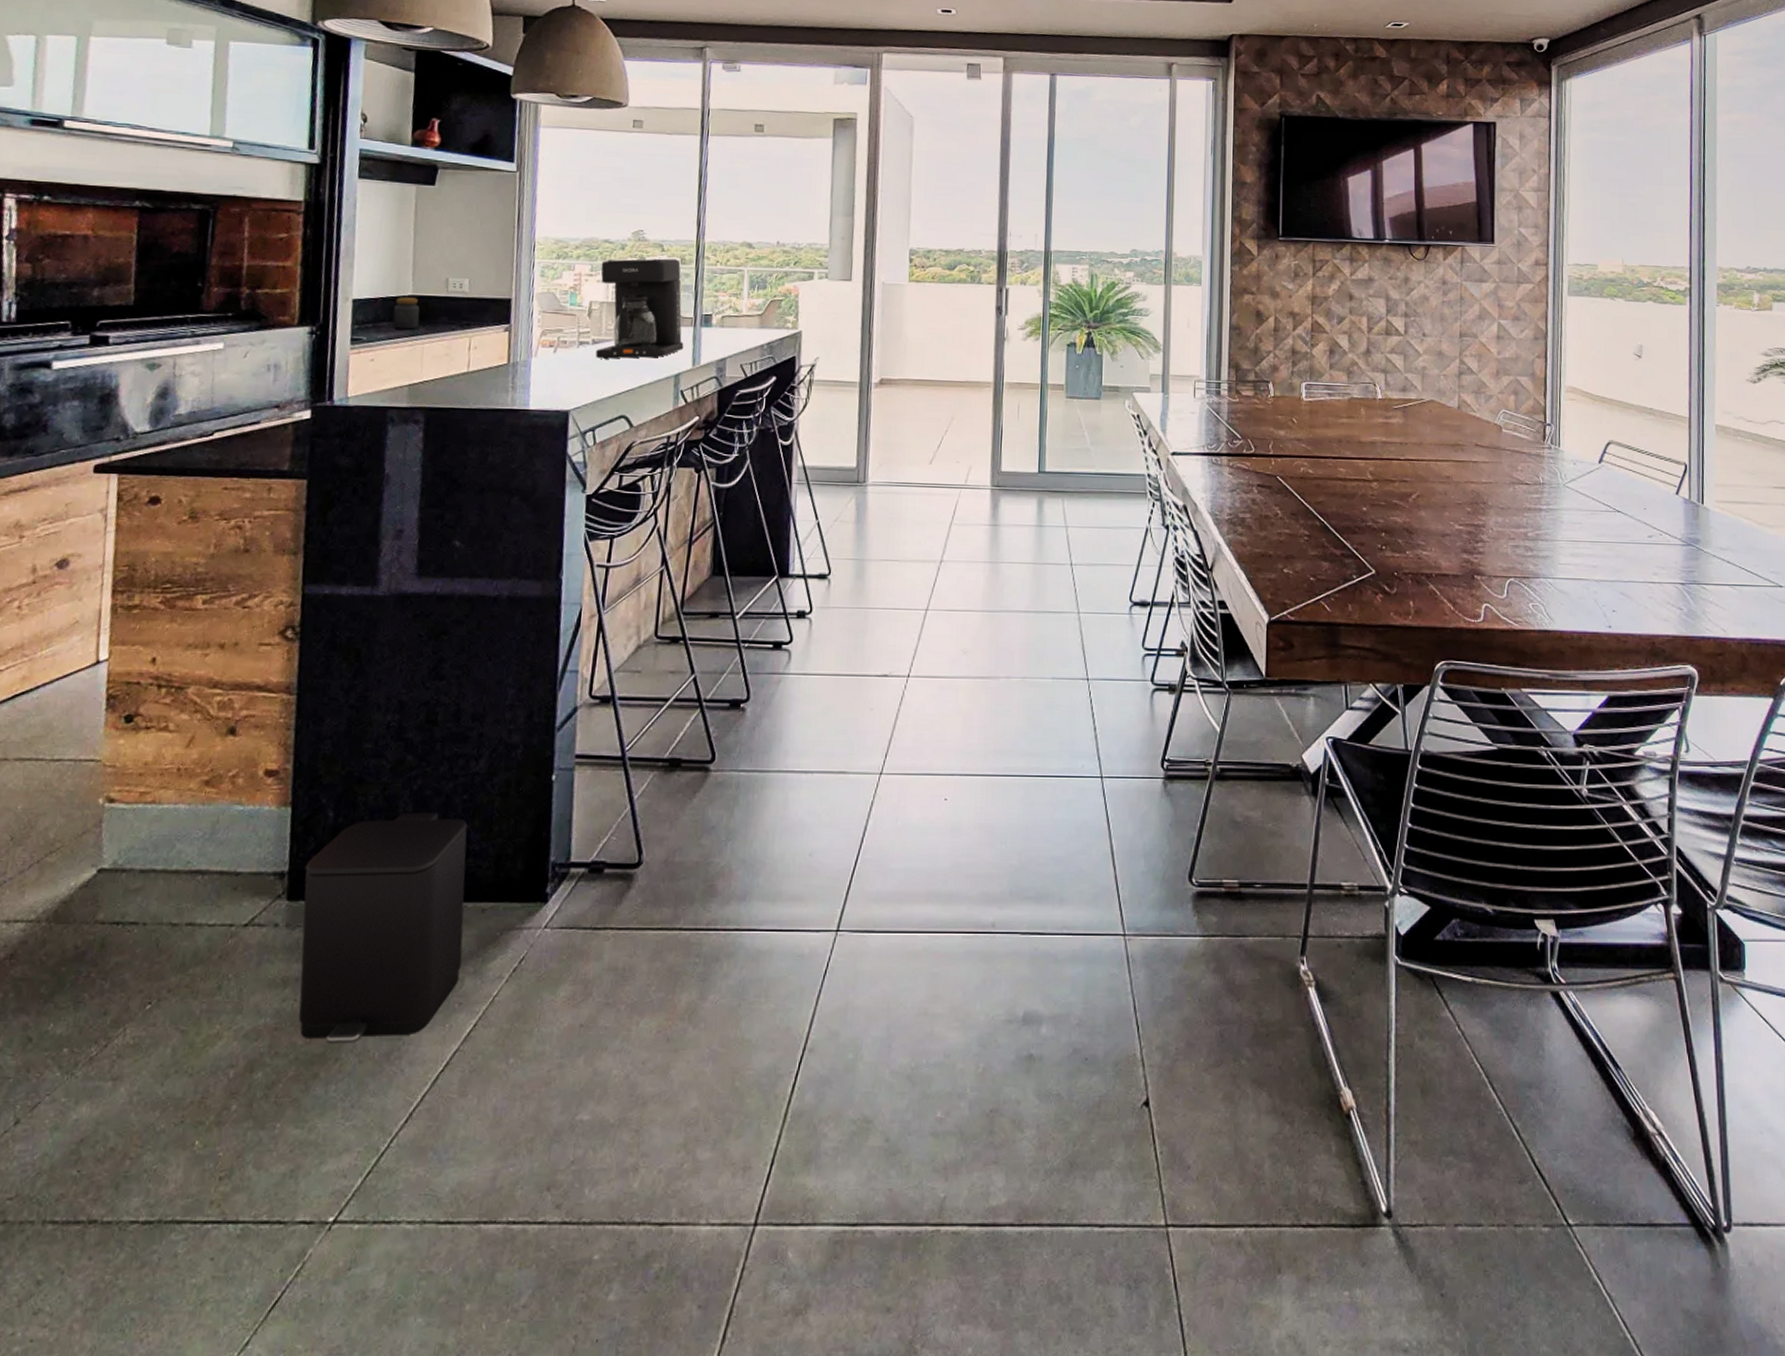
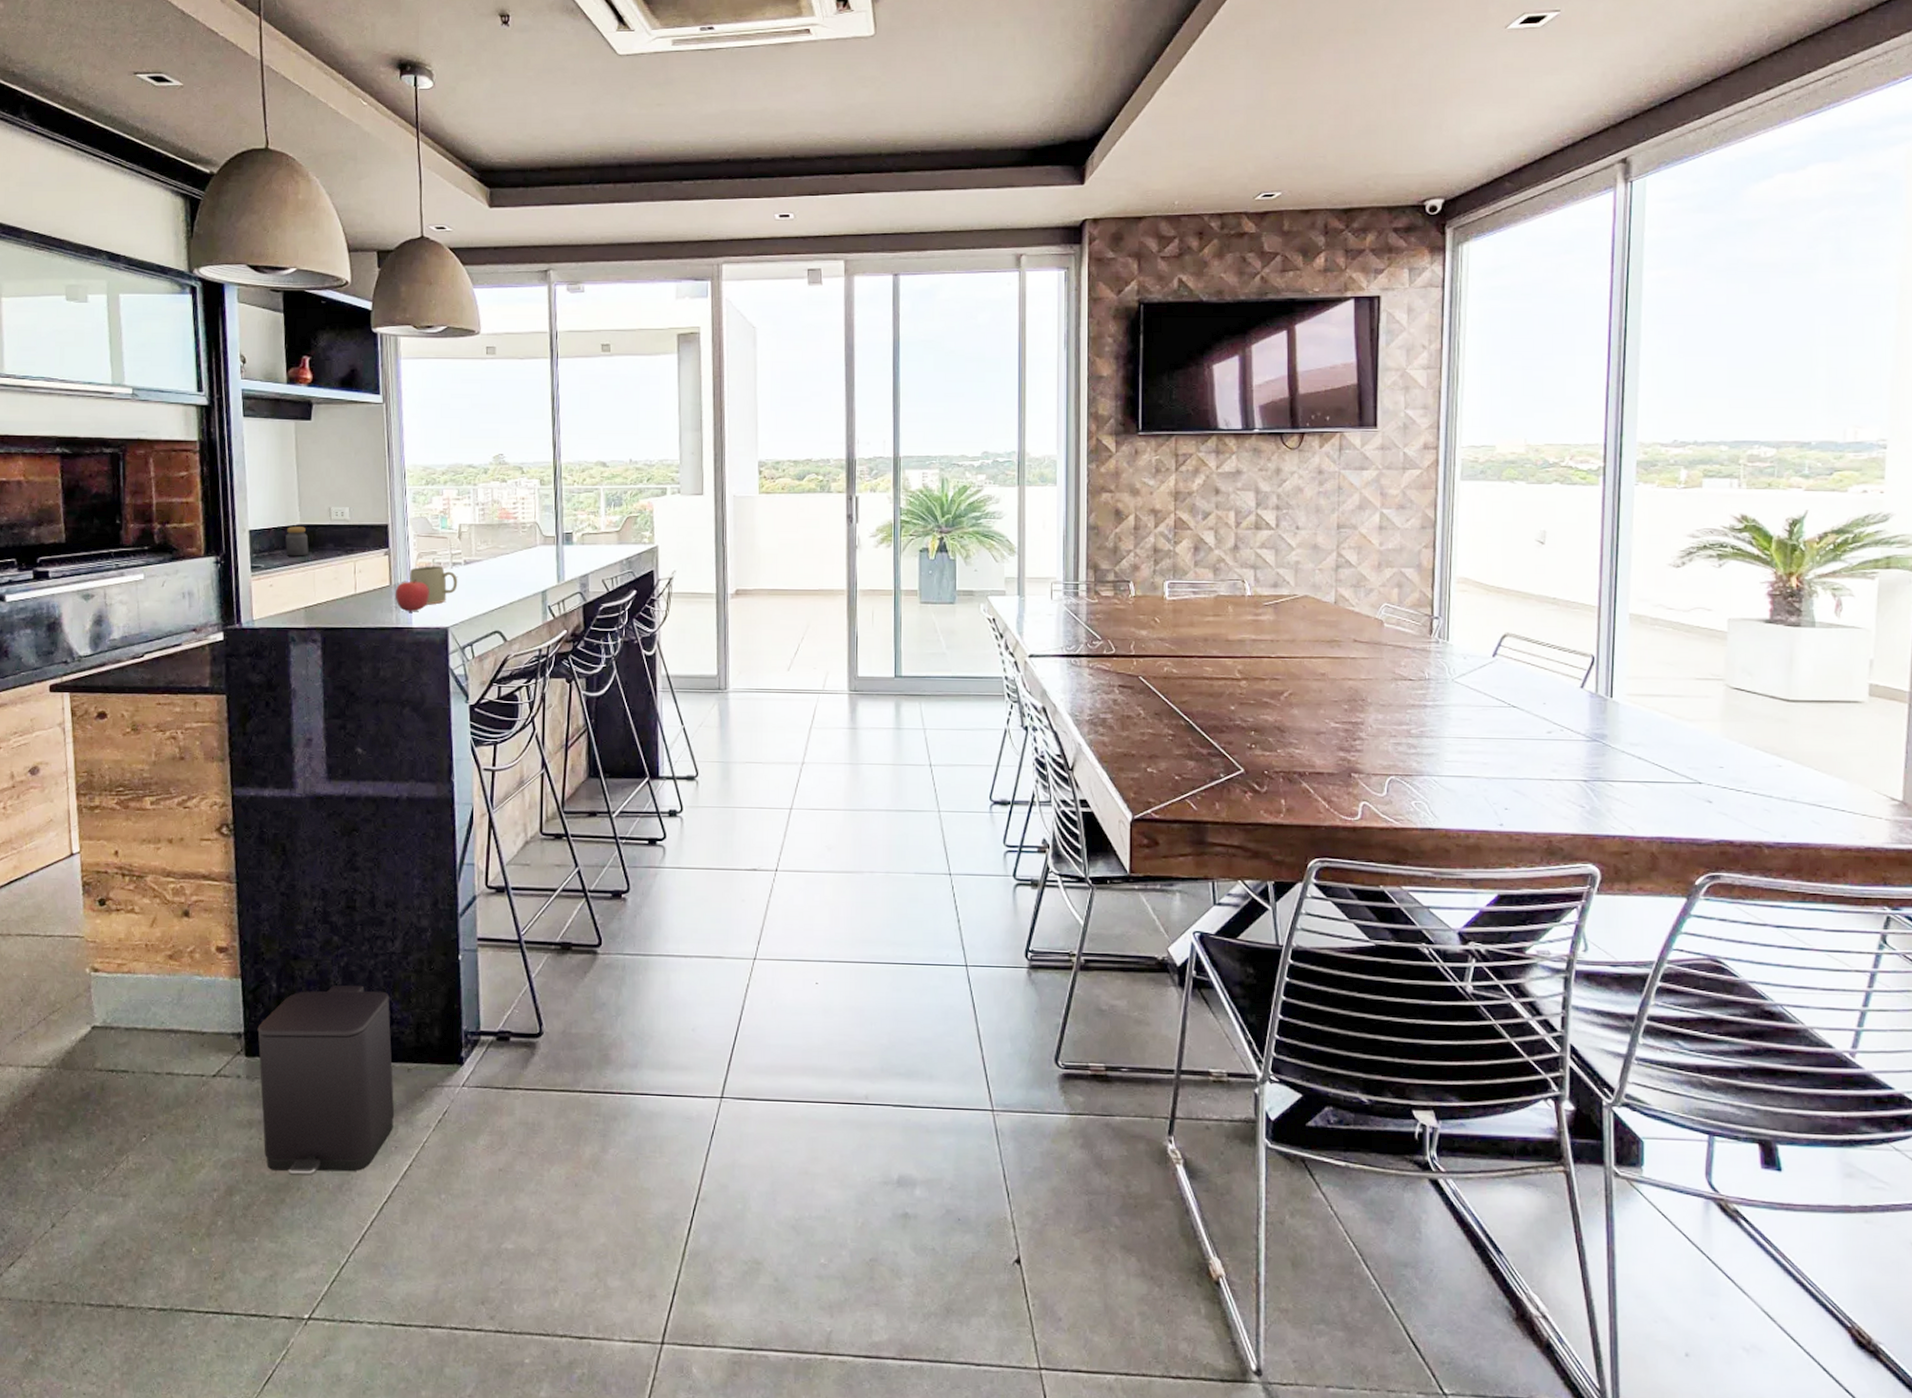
fruit: none [512,357,552,393] -> present [395,578,429,612]
mug: none [530,344,584,386] -> present [410,566,458,605]
coffee maker: present [596,258,684,359] -> none [467,480,548,578]

